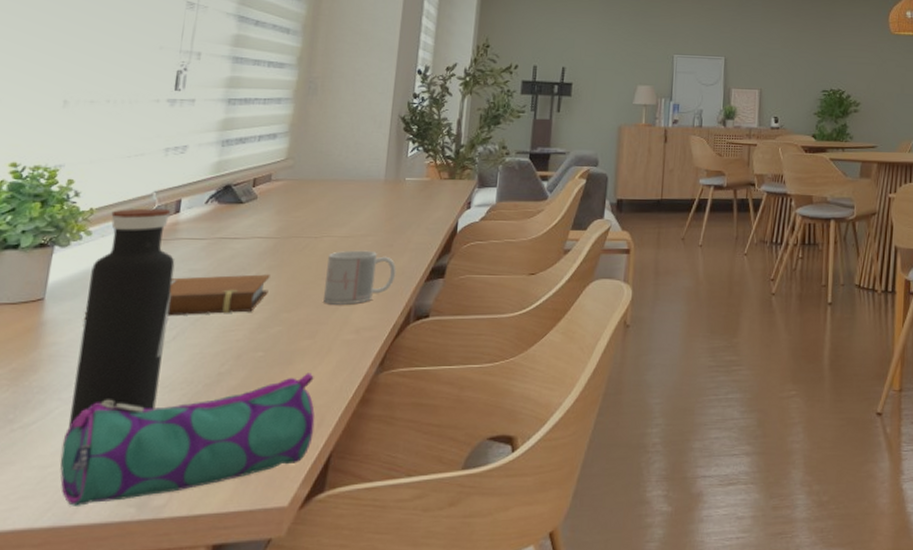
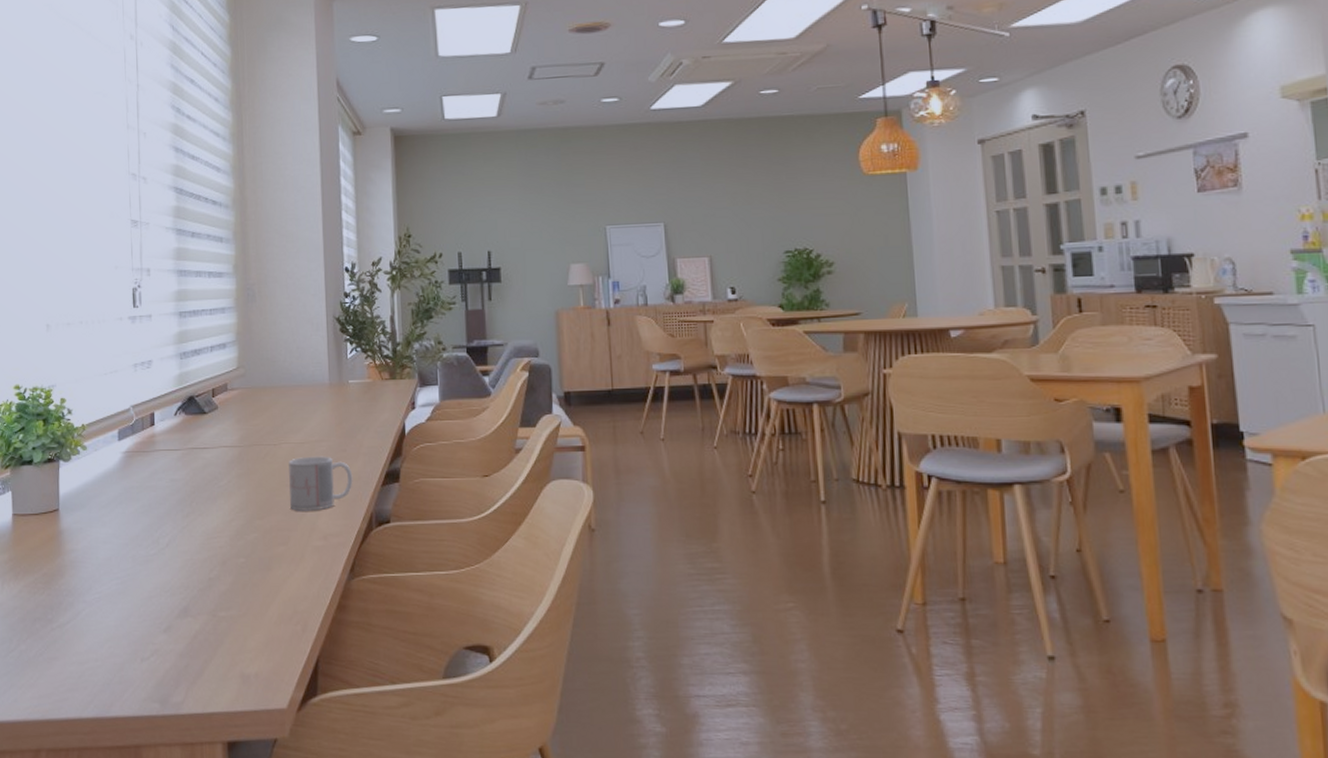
pencil case: present [60,373,315,506] -> none [92,578,300,700]
water bottle: present [69,208,175,428] -> none [91,422,162,628]
notebook: present [84,274,270,316] -> none [92,482,241,525]

